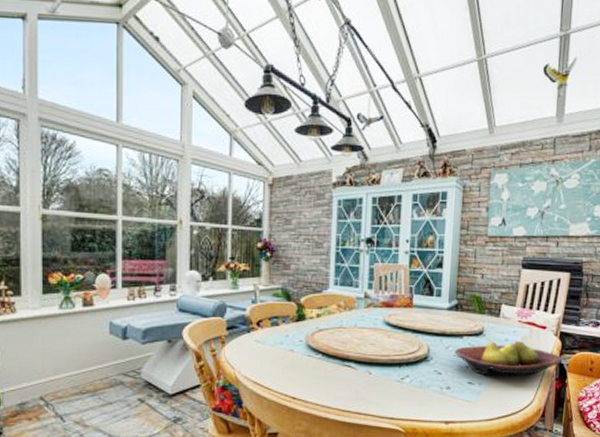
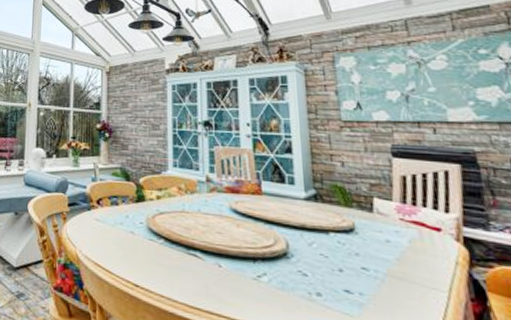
fruit bowl: present [454,340,562,376] -> none [320,241,474,290]

